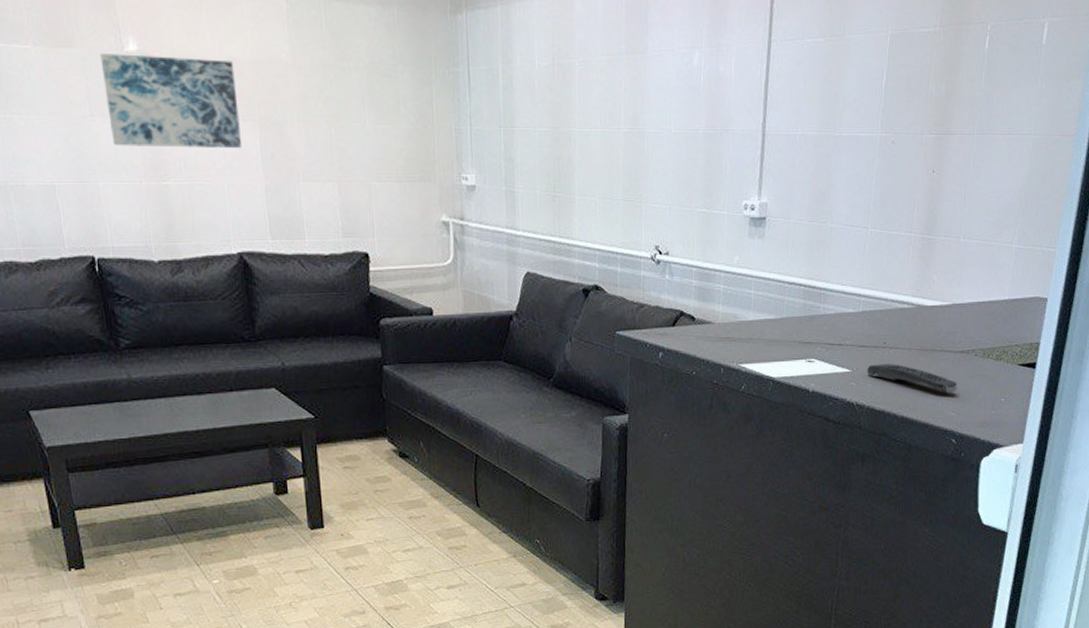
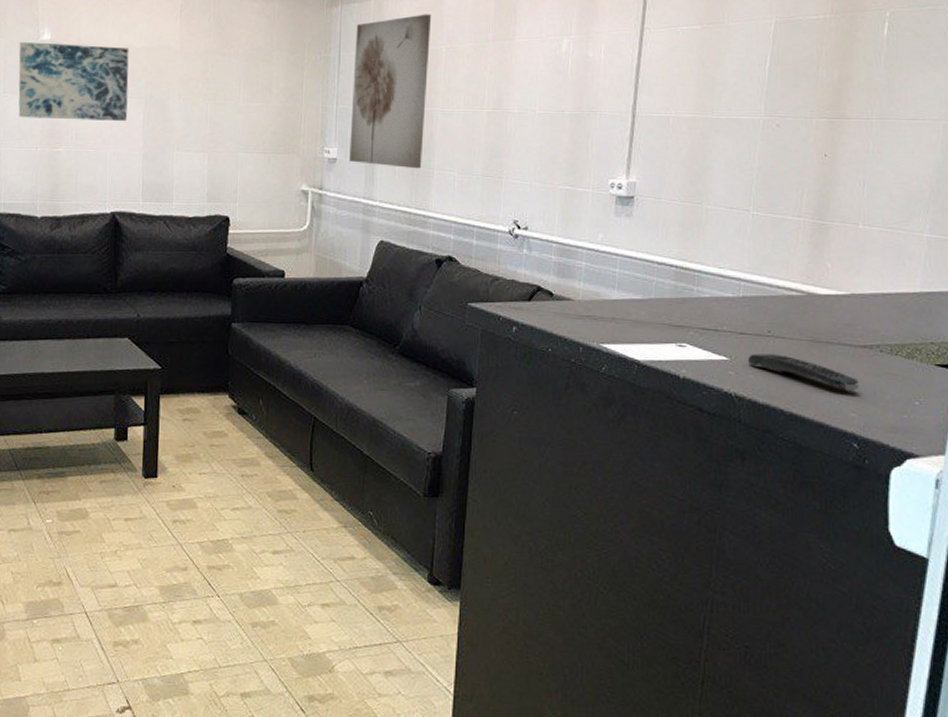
wall art: none [484,23,563,195] -> present [349,14,432,169]

